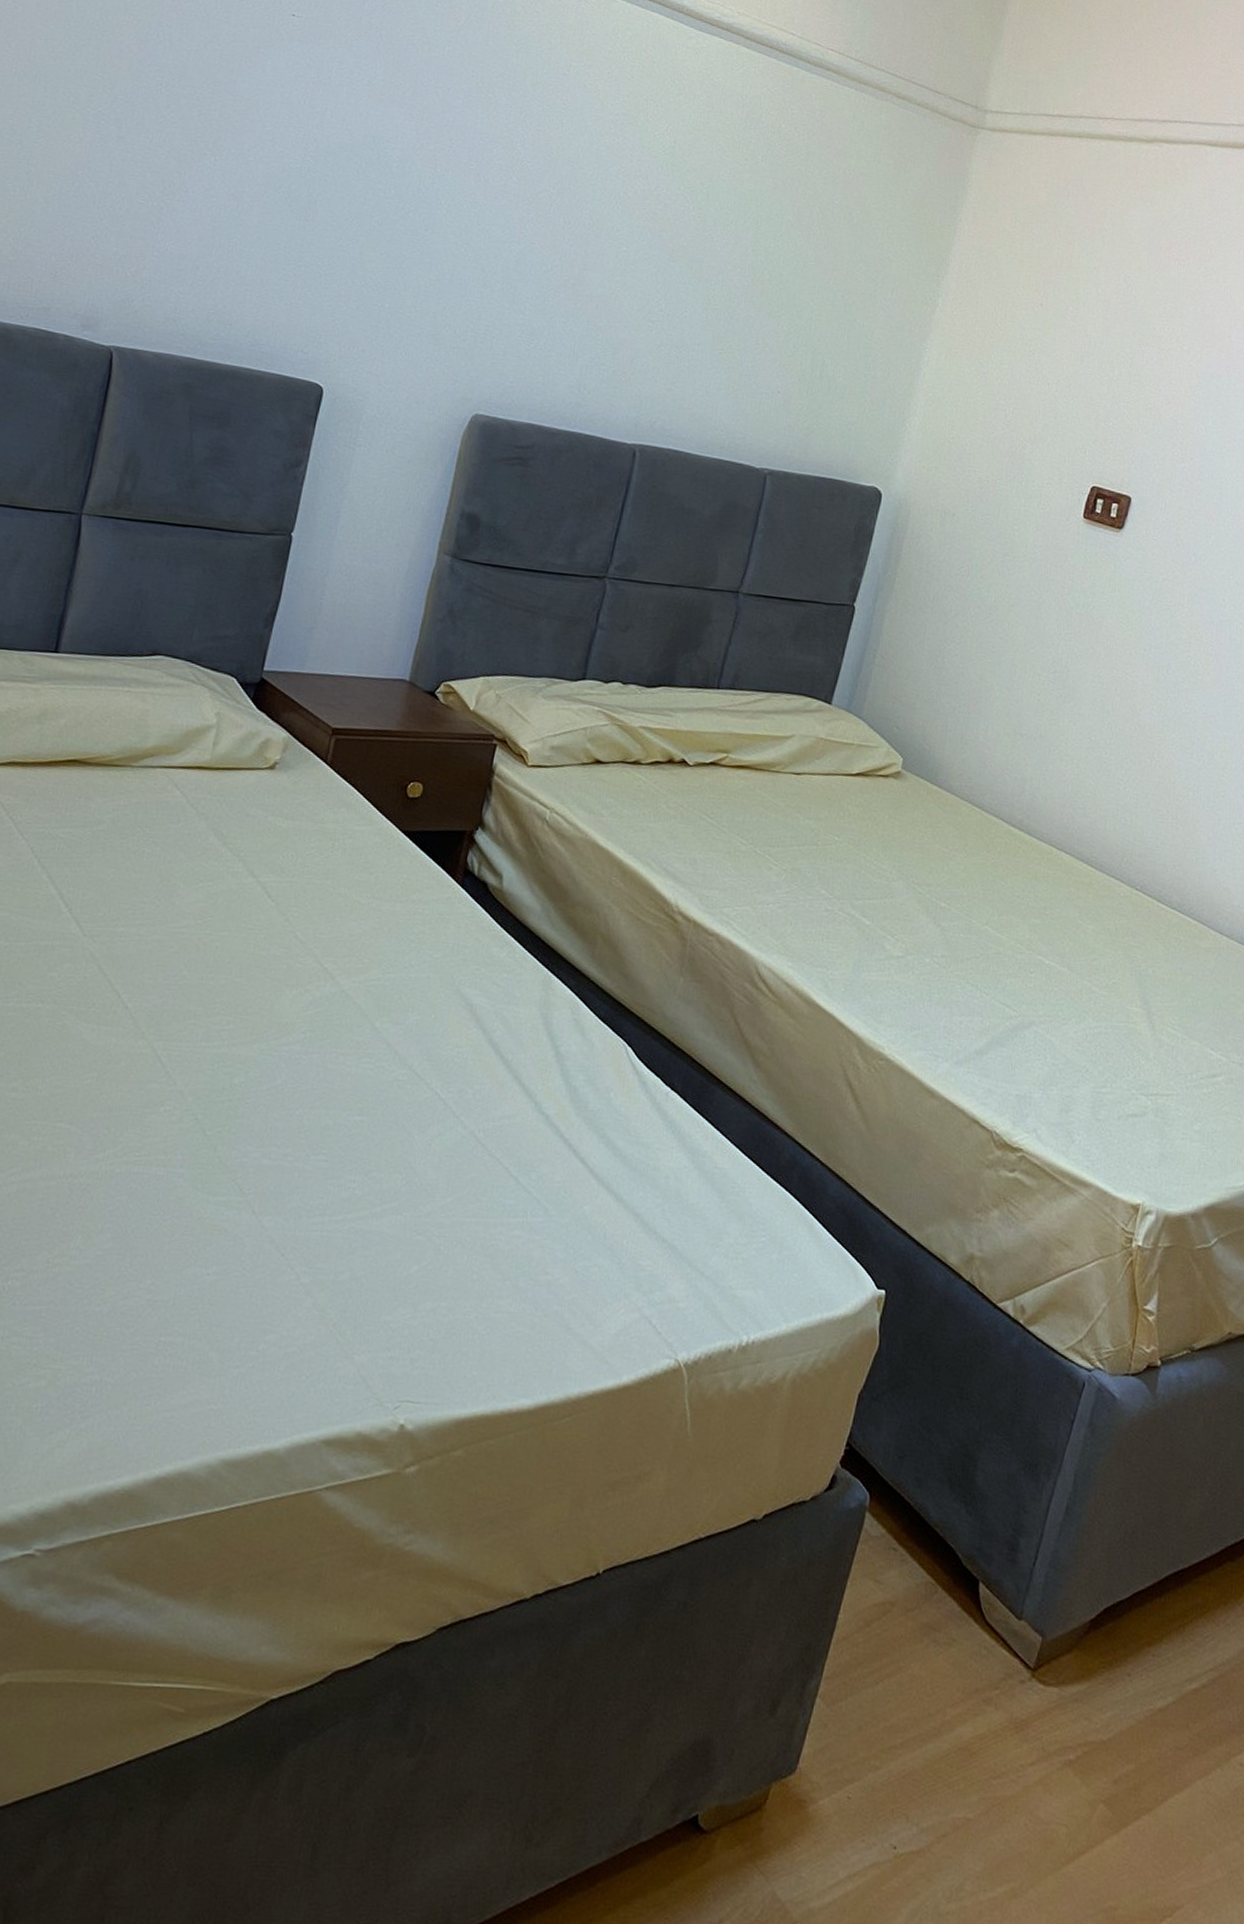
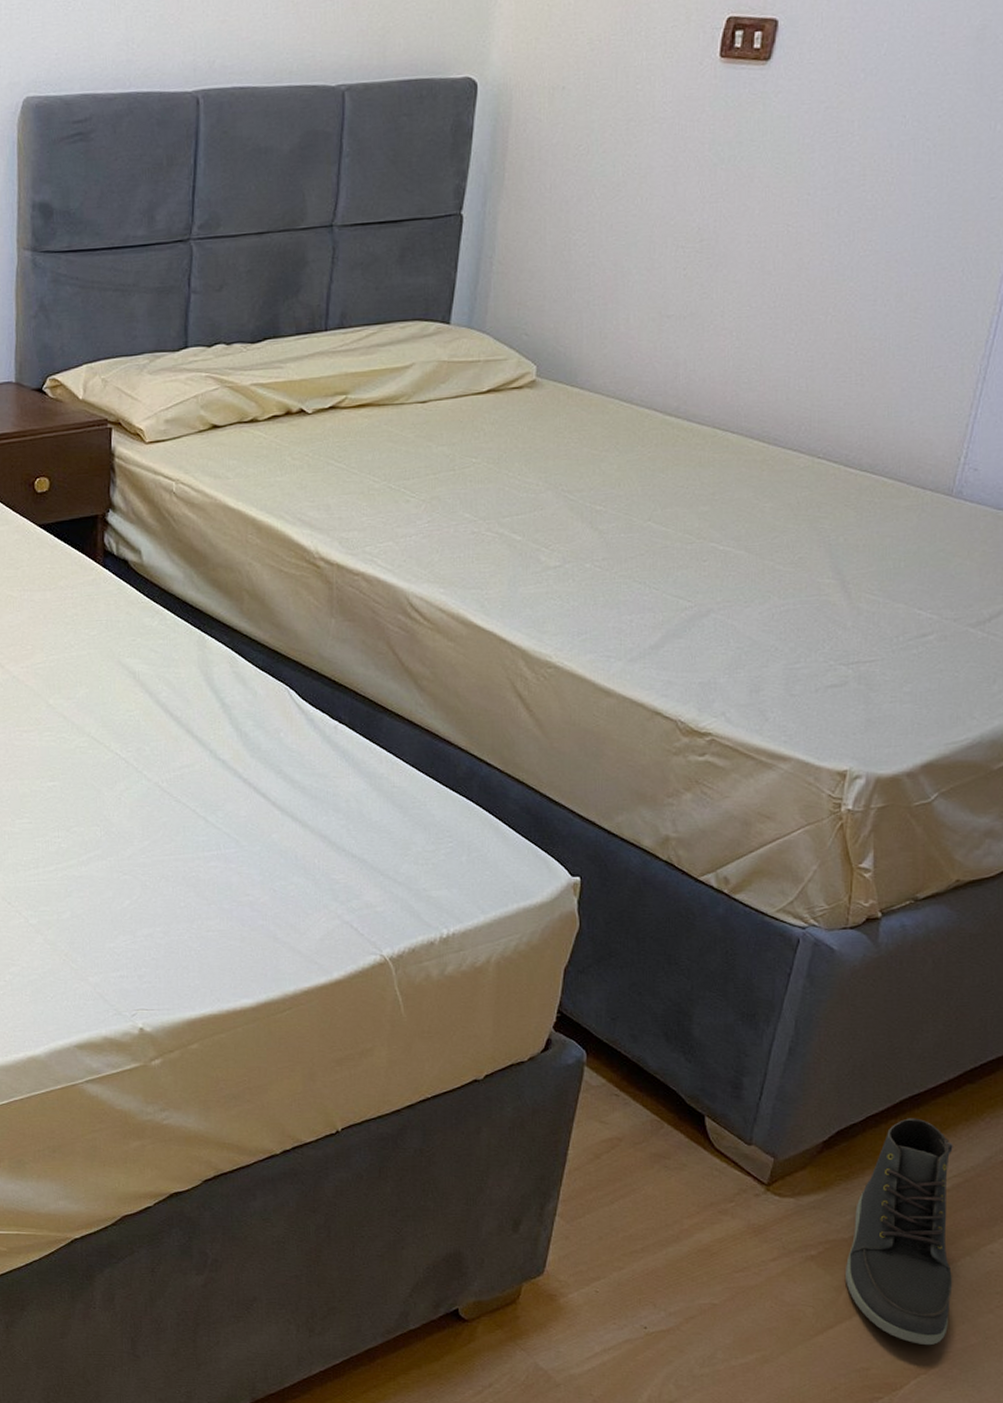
sneaker: none [1101,1597,1212,1880] -> present [846,1118,953,1346]

